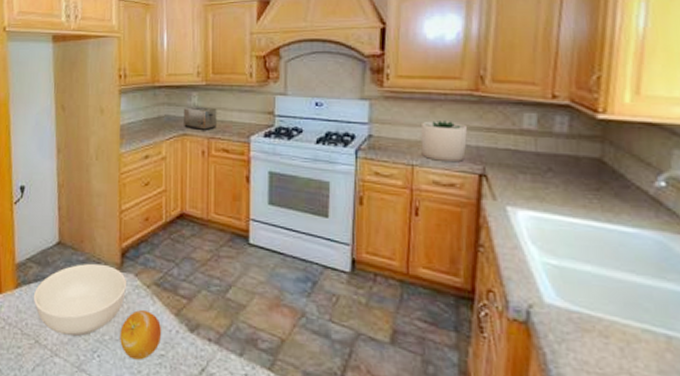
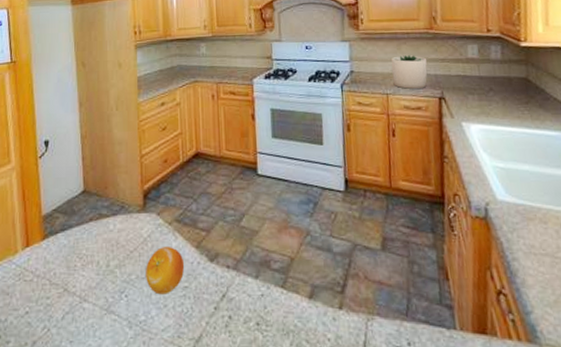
bowl: present [33,263,128,337] -> none [60,207,151,280]
toaster: present [183,105,217,131] -> none [193,55,224,77]

